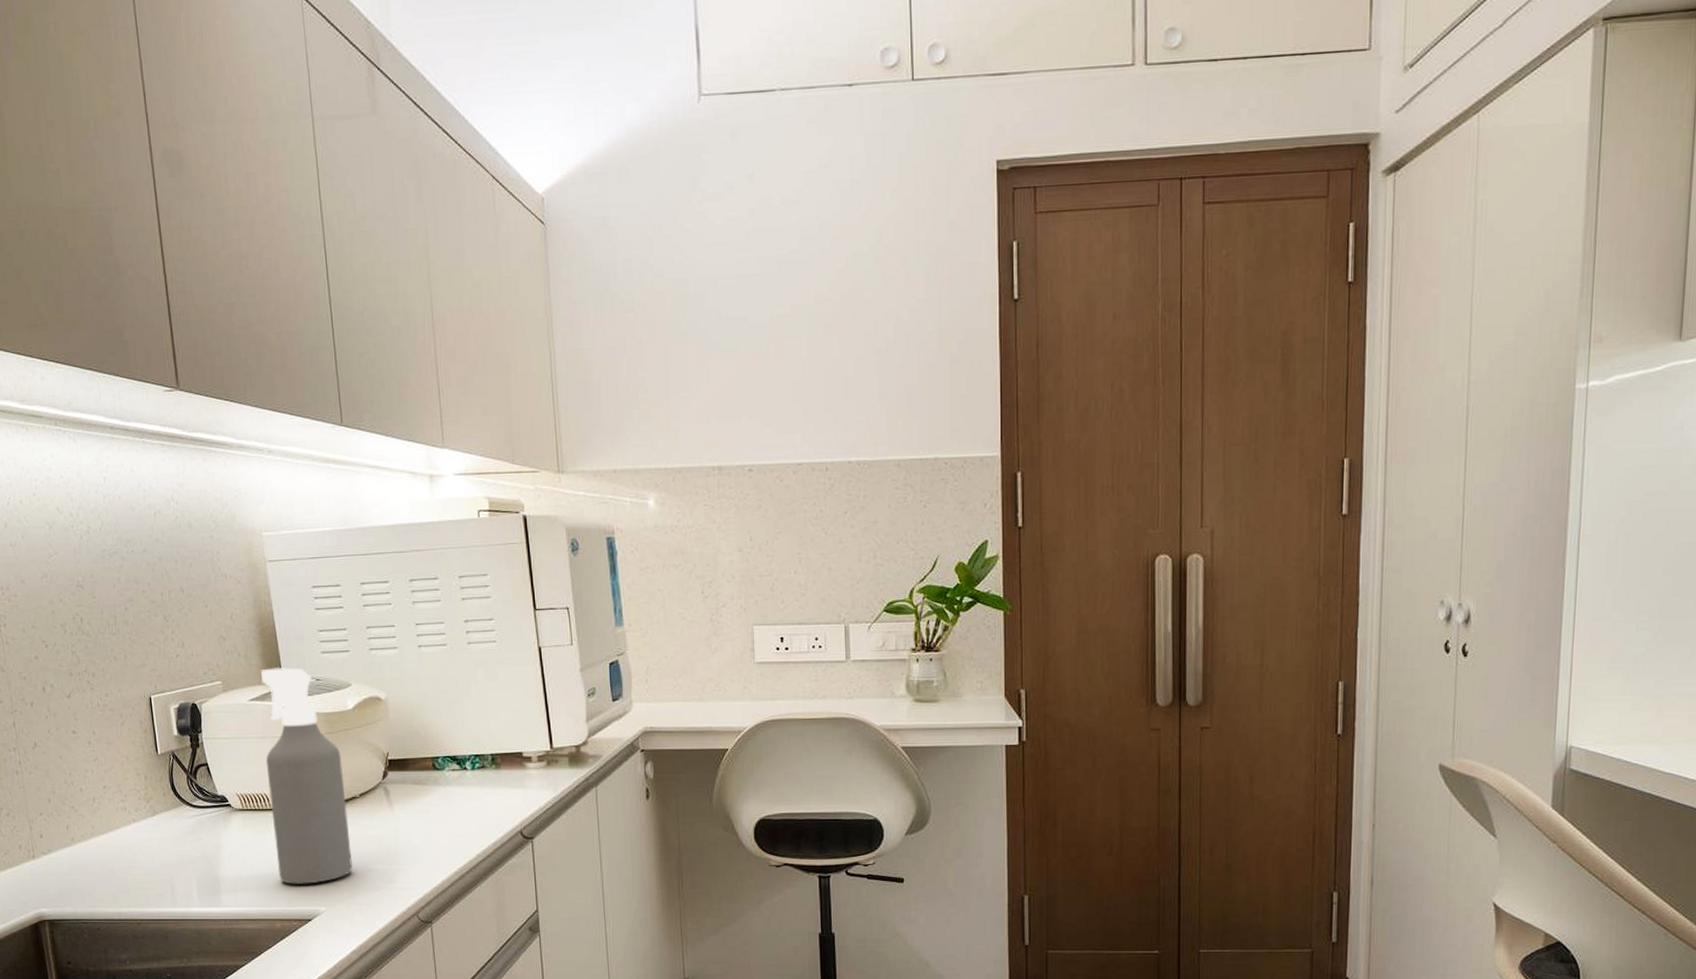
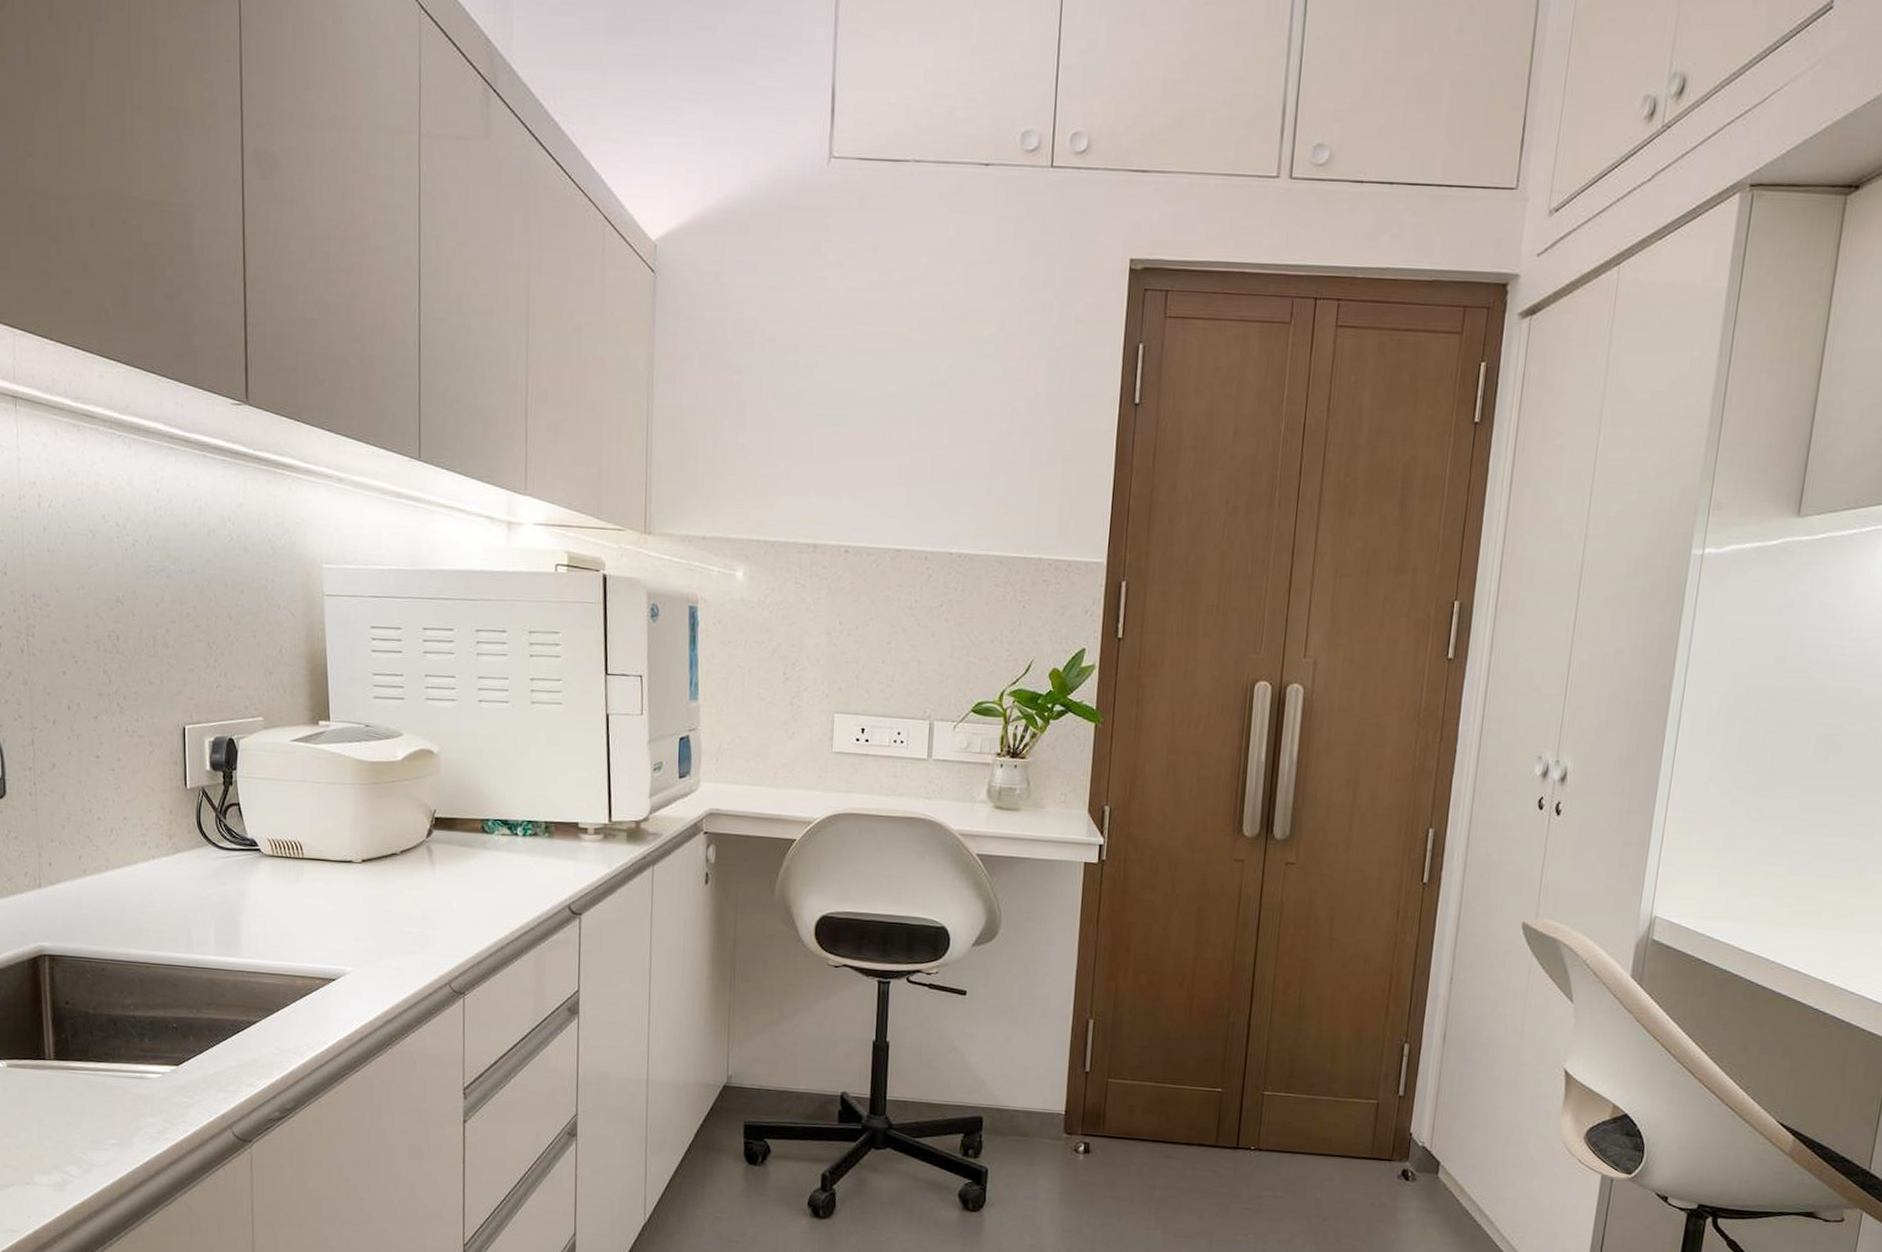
spray bottle: present [261,667,353,884] -> none [302,708,386,942]

